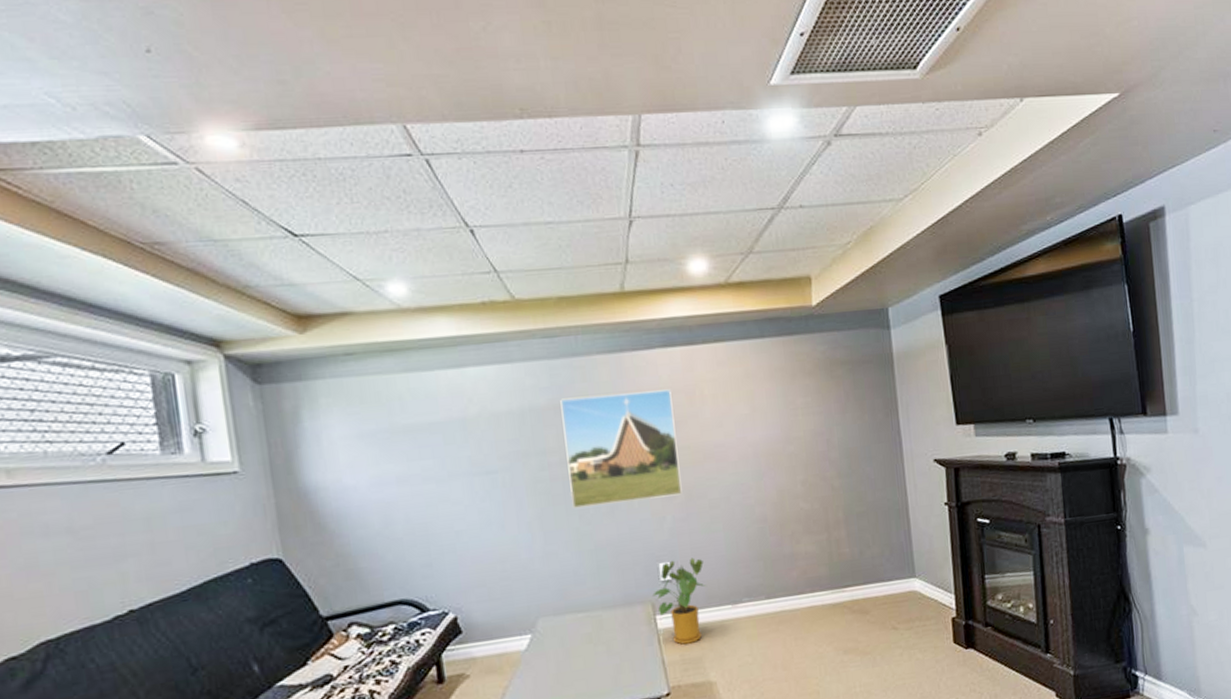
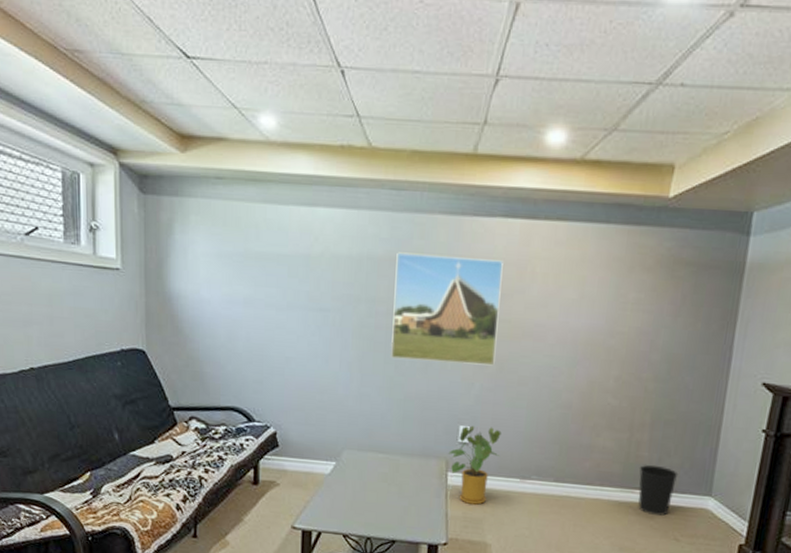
wastebasket: none [843,559,882,610] -> present [638,464,679,516]

